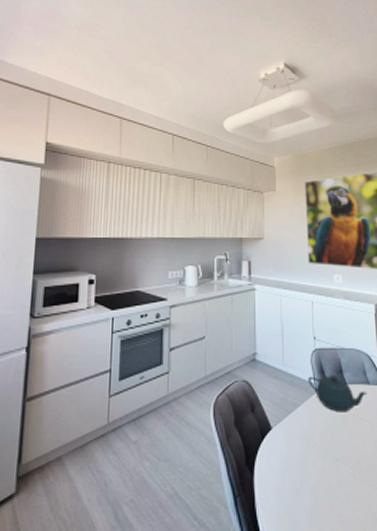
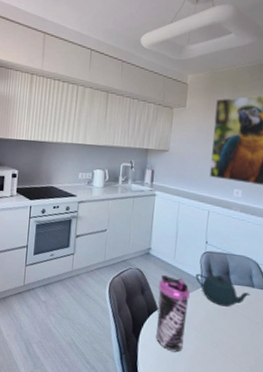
water bottle: none [269,384,306,482] -> present [156,275,191,353]

